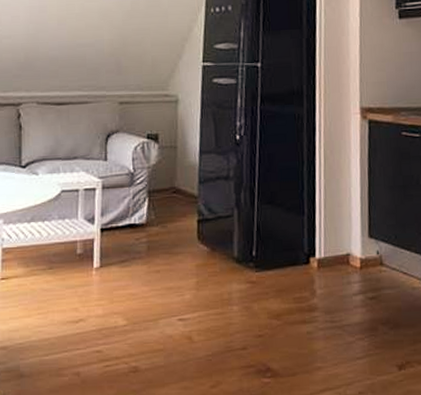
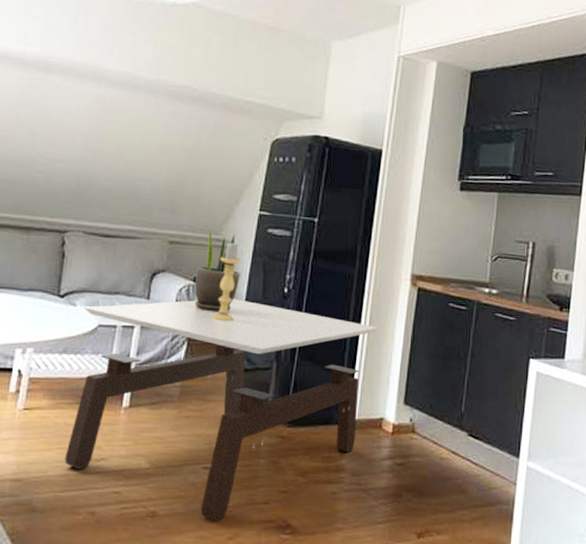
coffee table: none [45,151,334,371] -> present [65,299,379,522]
potted plant: none [148,83,192,166] -> present [194,226,241,311]
candle holder: none [169,96,191,175] -> present [212,242,242,322]

